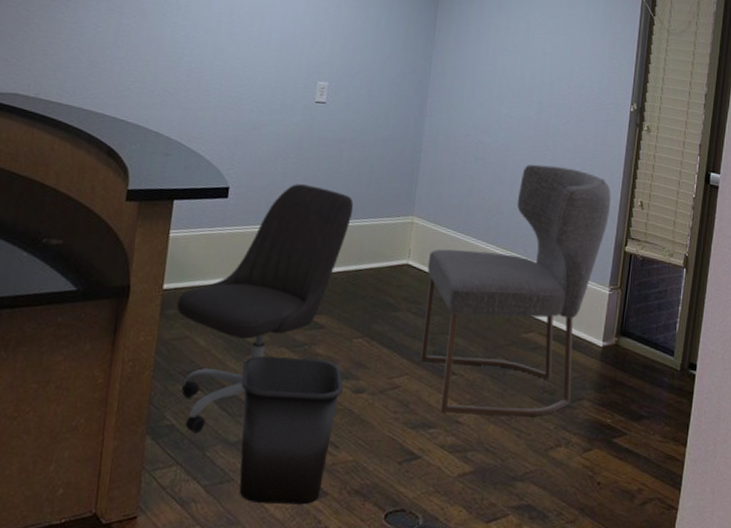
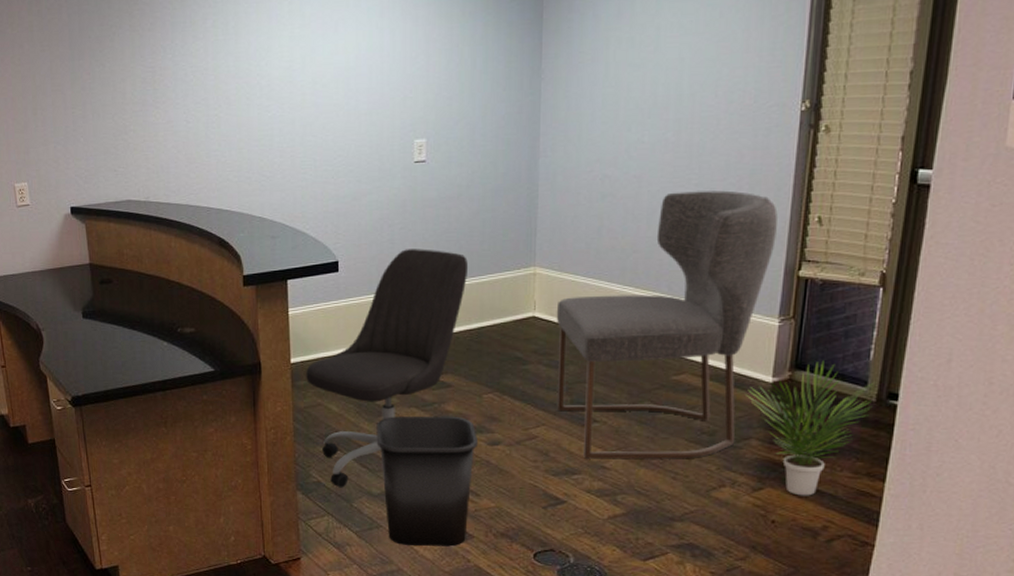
potted plant: none [581,329,678,459] -> present [746,360,873,496]

